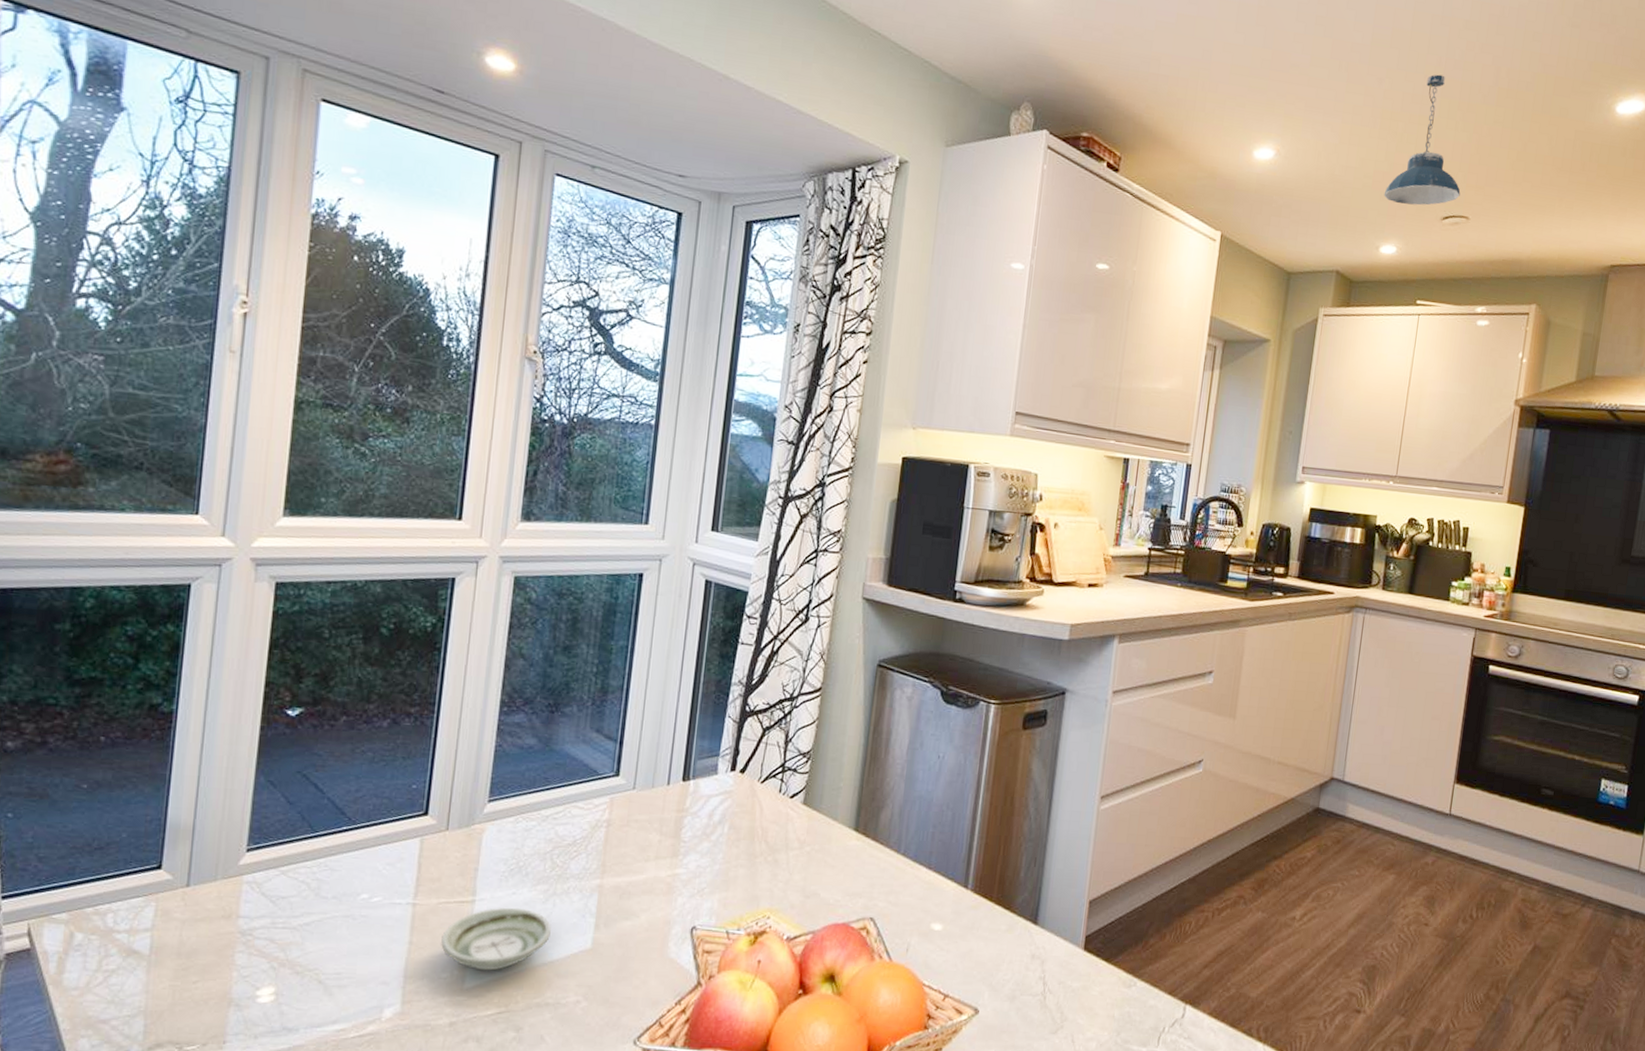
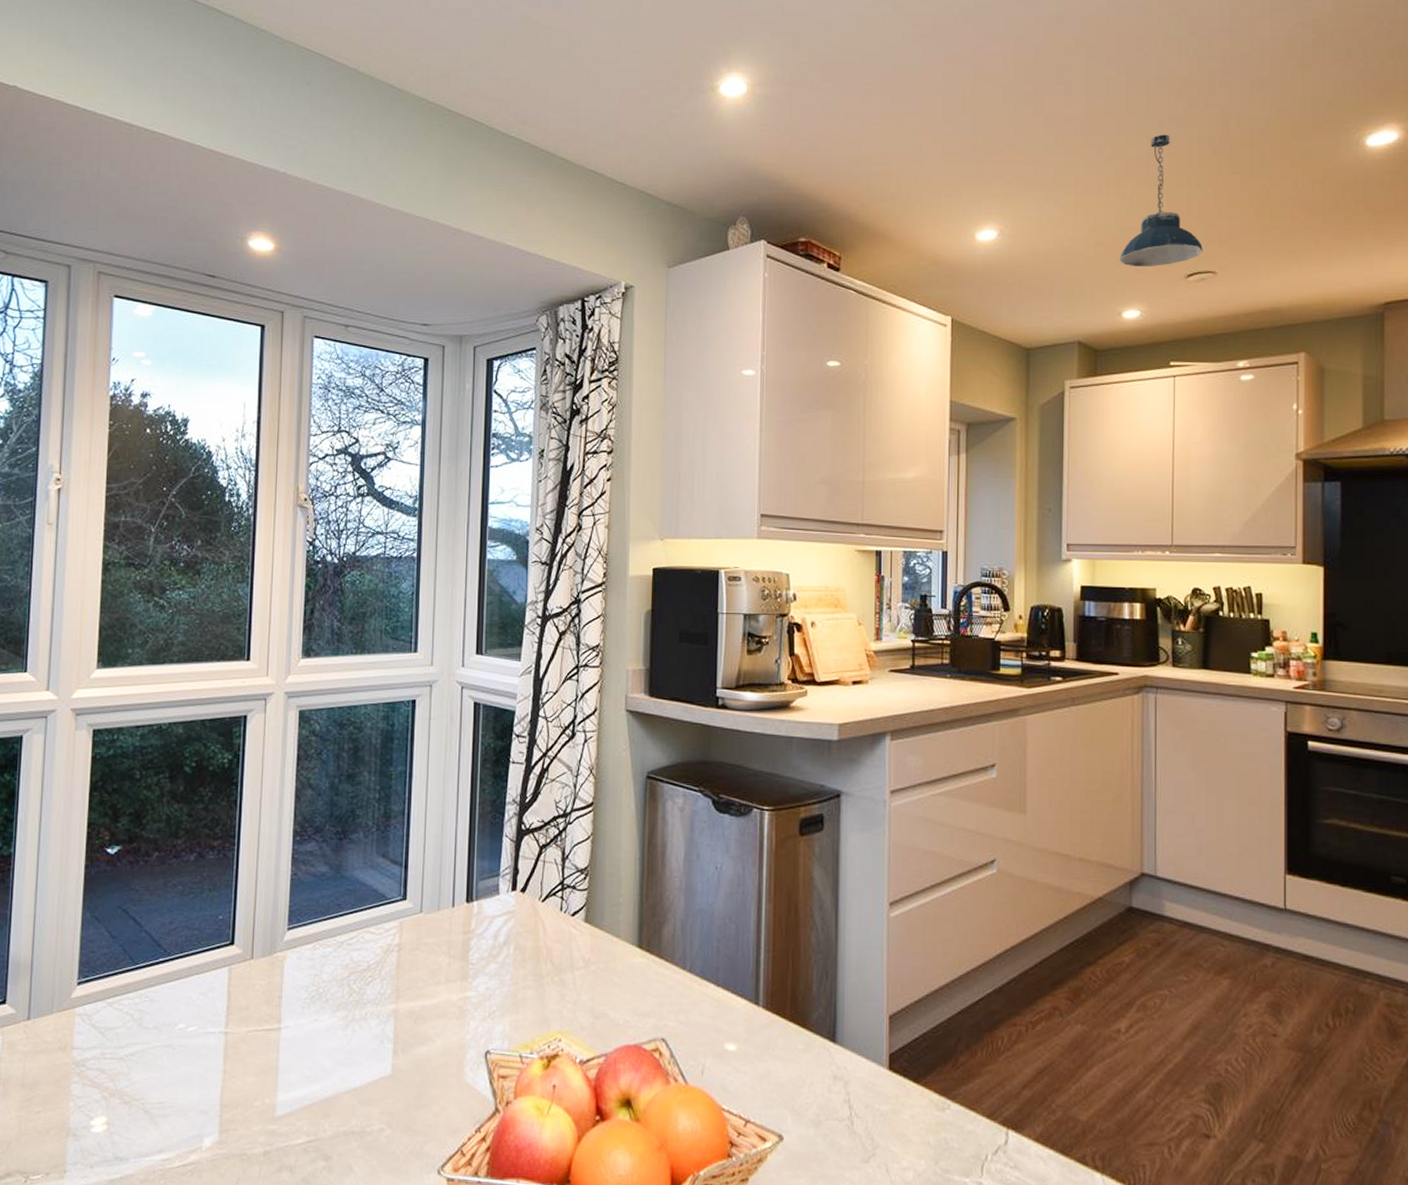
saucer: present [440,907,551,971] -> none [251,1034,352,1099]

